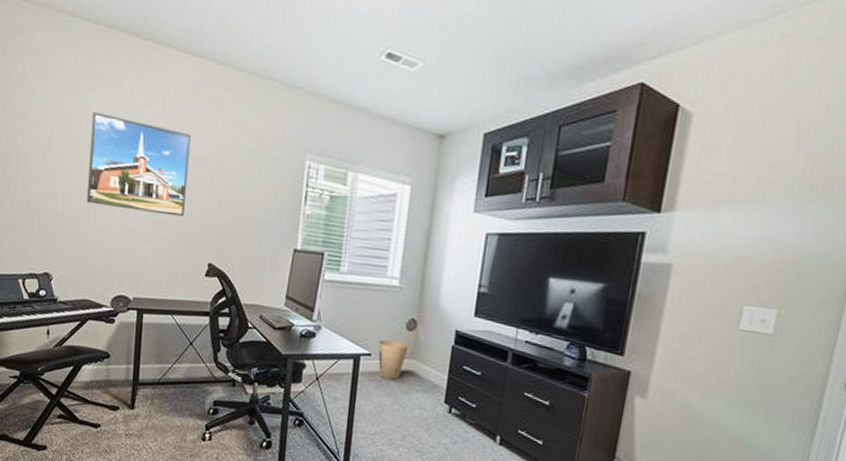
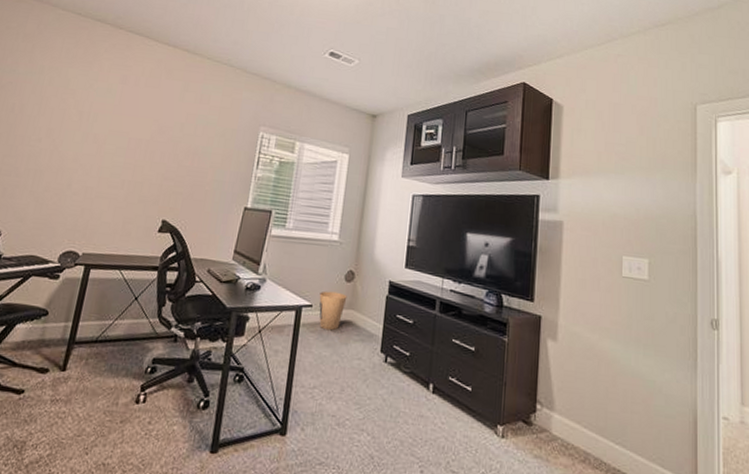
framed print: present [86,112,191,217] -> none [50,86,159,178]

